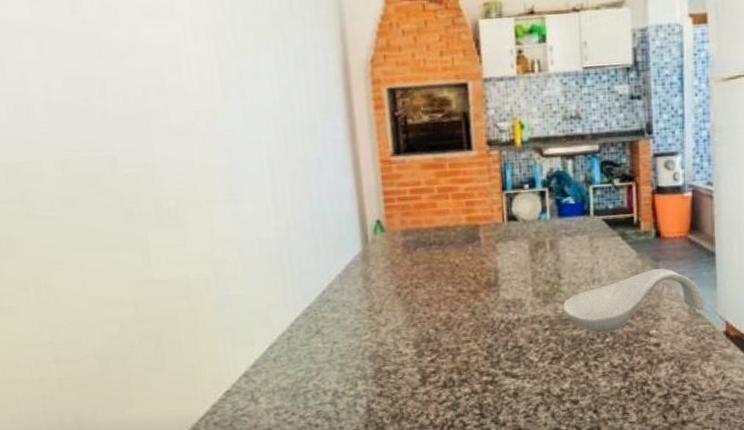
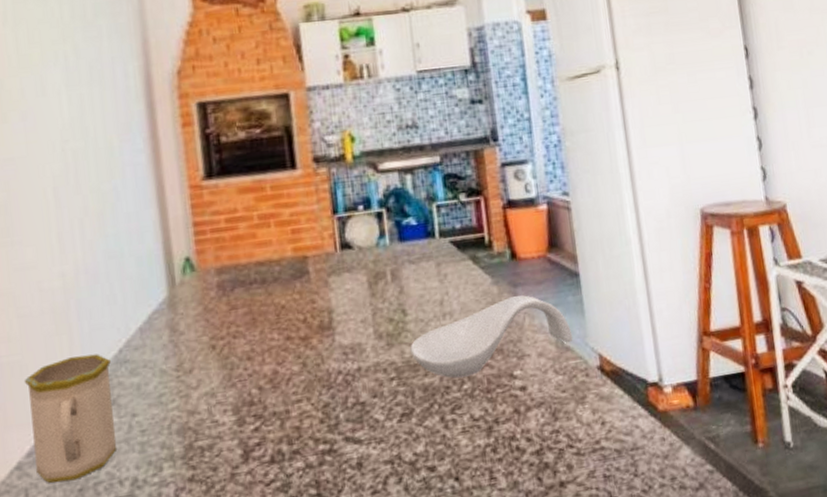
mug: none [248,293,321,389] -> present [24,353,116,483]

